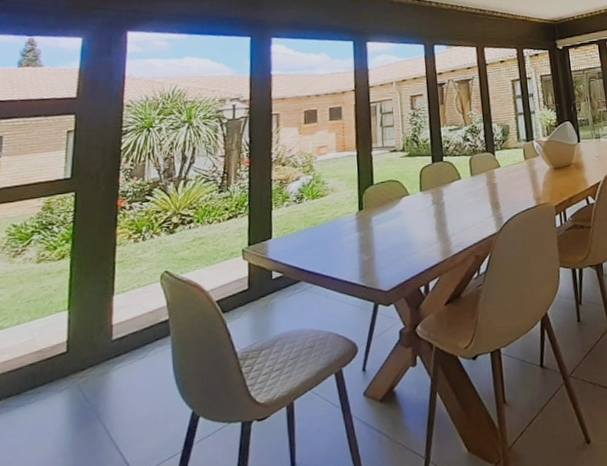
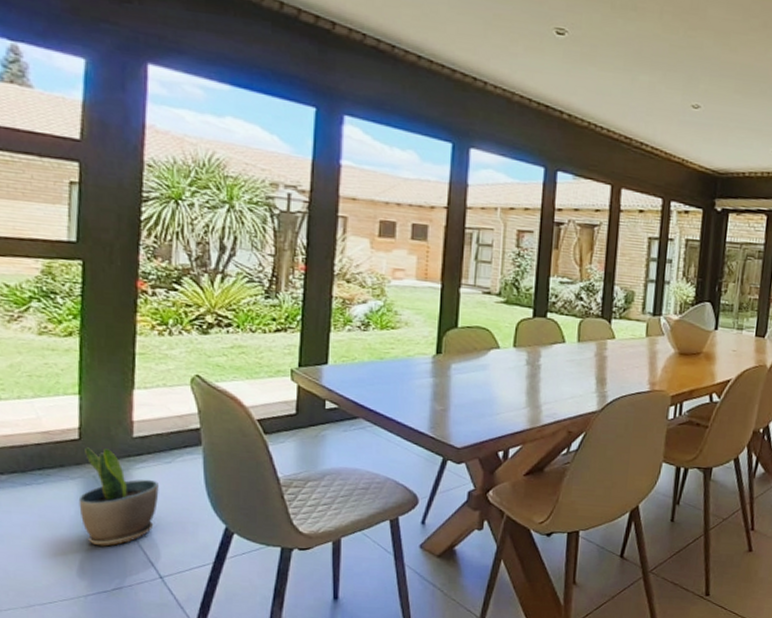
potted plant: none [64,356,134,456] -> present [78,447,159,547]

